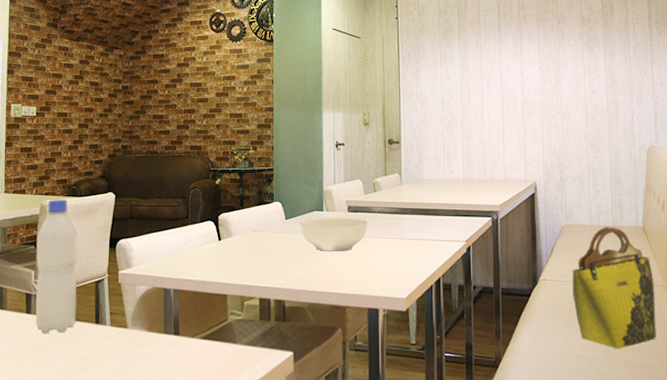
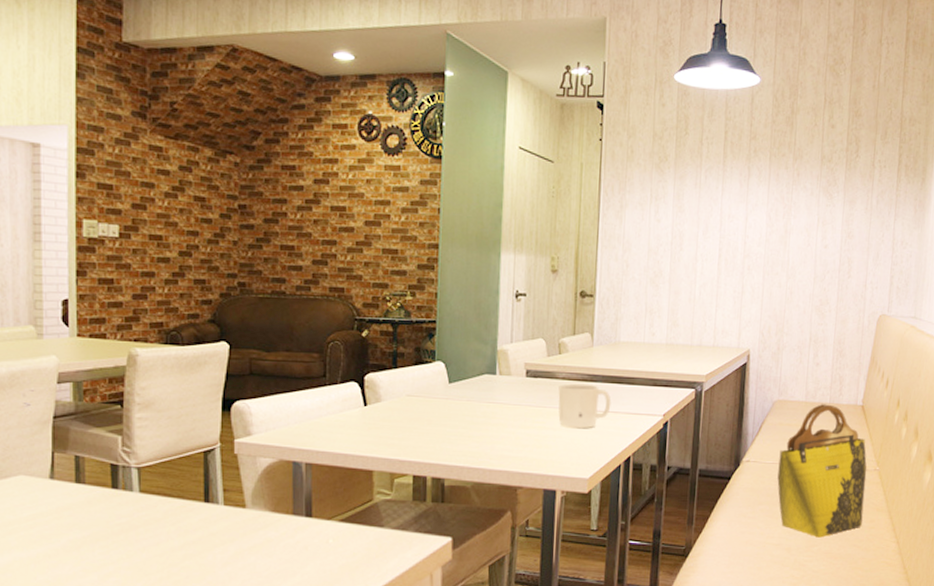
water bottle: present [35,200,77,334] -> none [123,348,179,514]
bowl: present [300,217,367,251] -> none [466,382,549,423]
mug: none [375,216,421,255] -> present [558,383,611,429]

